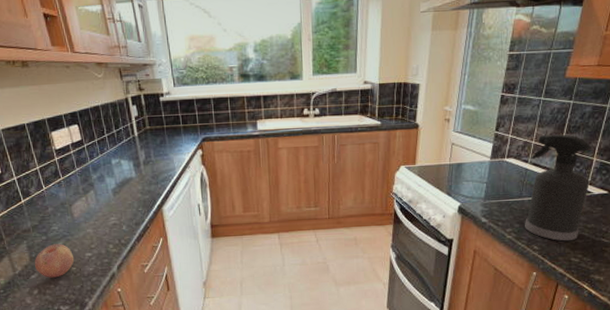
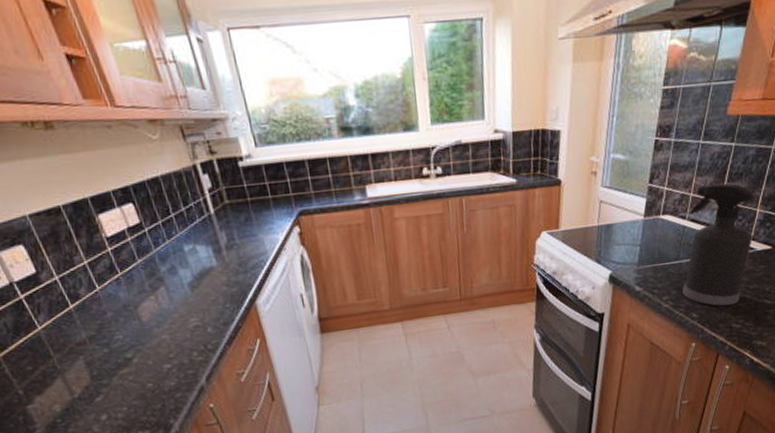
fruit: present [34,244,75,278] -> none [97,356,150,399]

